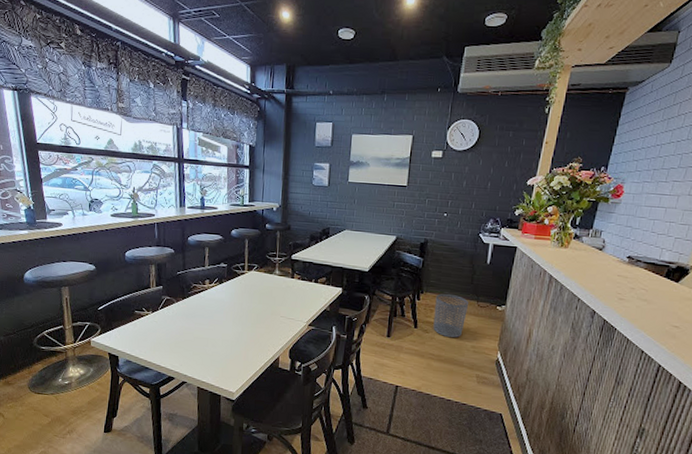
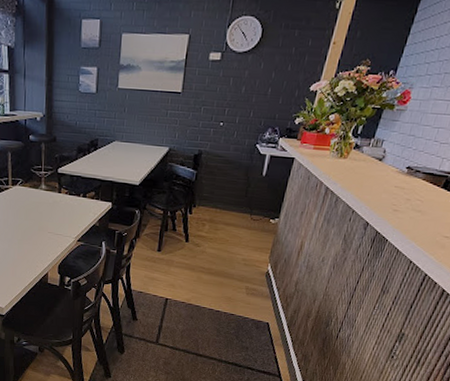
waste bin: present [433,293,469,338] -> none [204,206,242,252]

